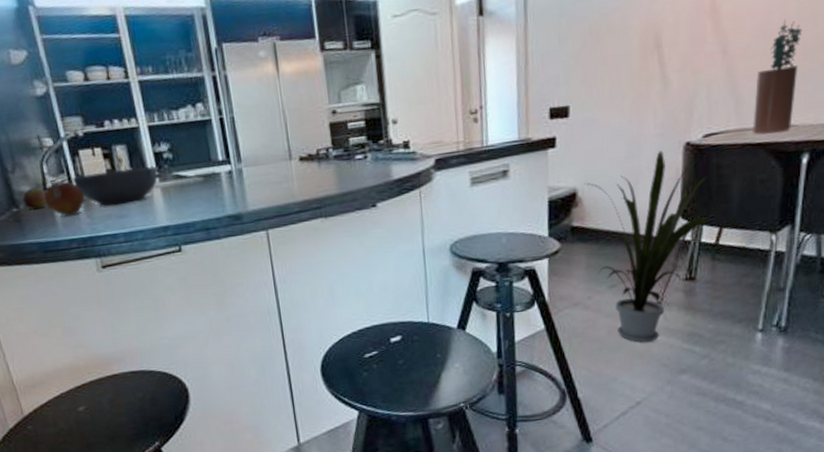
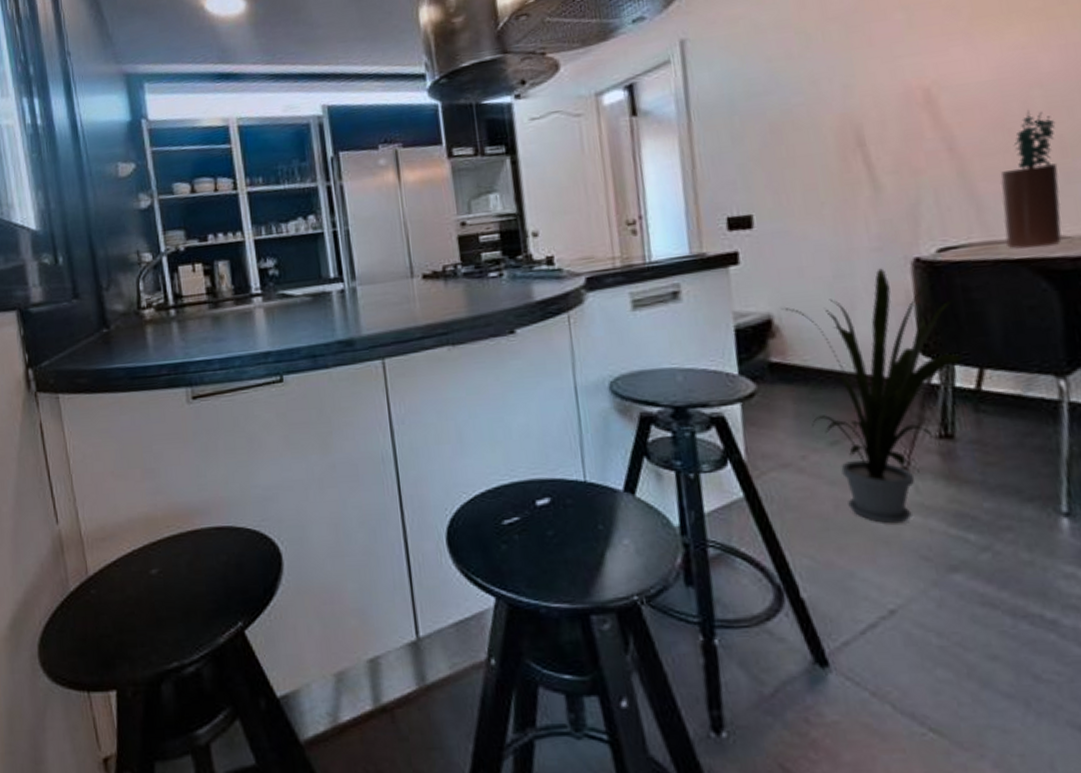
fruit: present [23,187,47,210] -> none [114,306,139,331]
fruit: present [44,181,85,216] -> none [137,299,180,338]
bowl: present [72,166,159,206] -> none [168,284,263,328]

